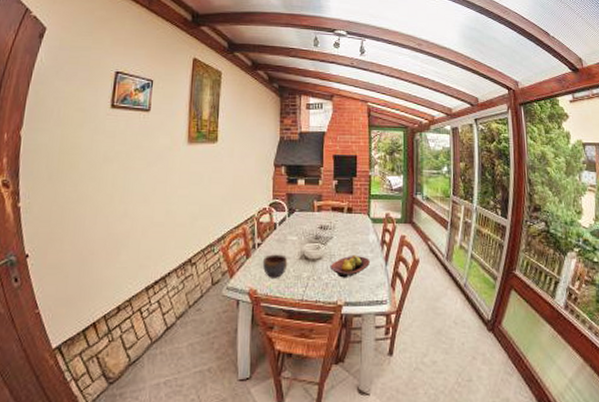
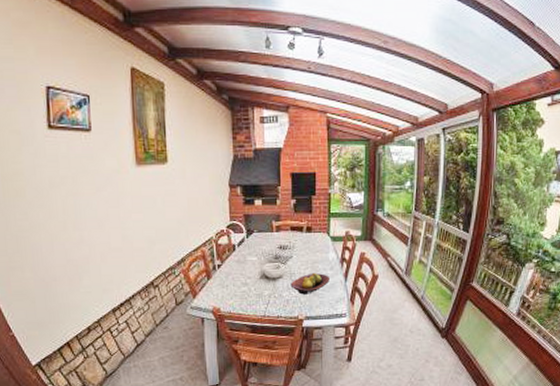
bowl: present [262,254,288,278] -> none [223,274,249,297]

